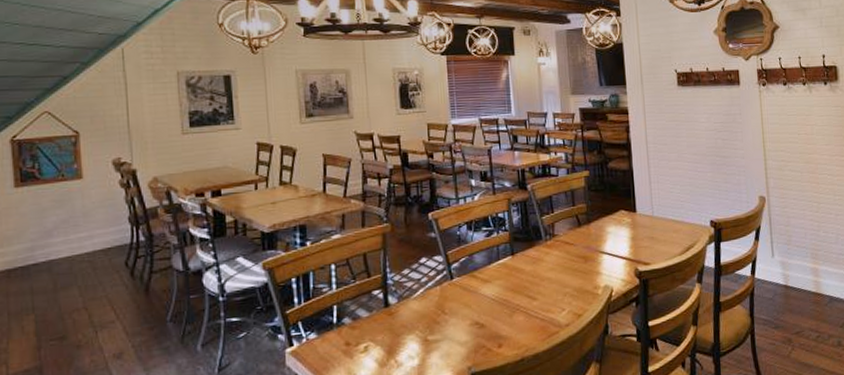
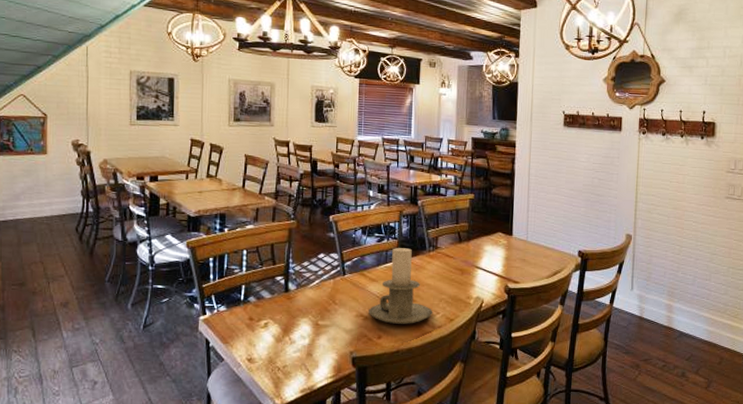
candle holder: none [484,240,558,329] -> present [369,248,433,324]

